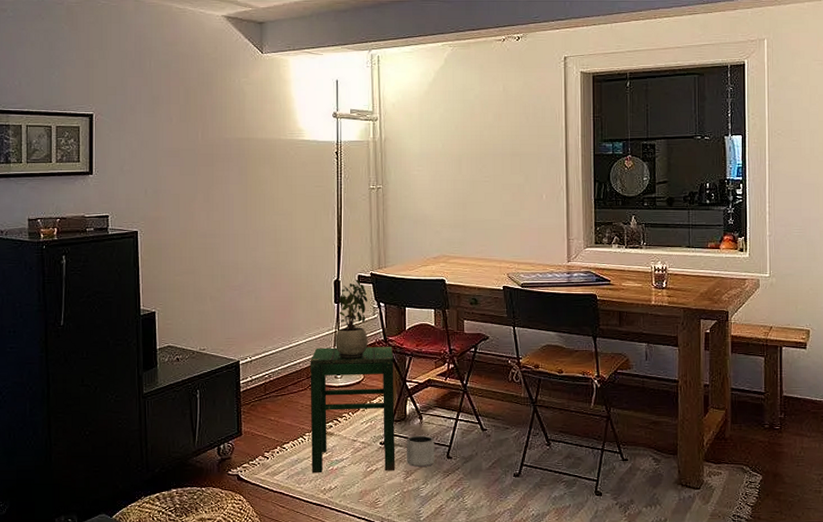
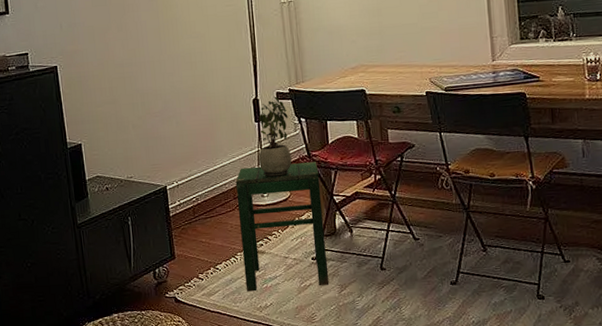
planter: present [407,435,435,467] -> none [338,248,369,280]

